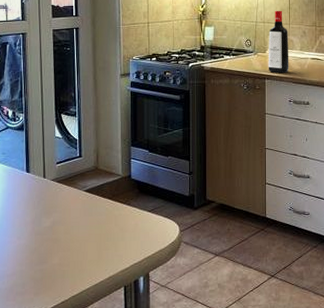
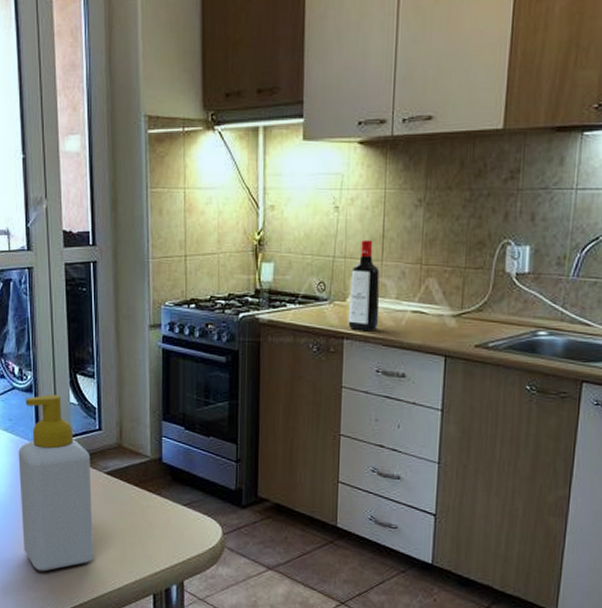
soap bottle: none [10,131,74,278] -> present [18,395,94,571]

